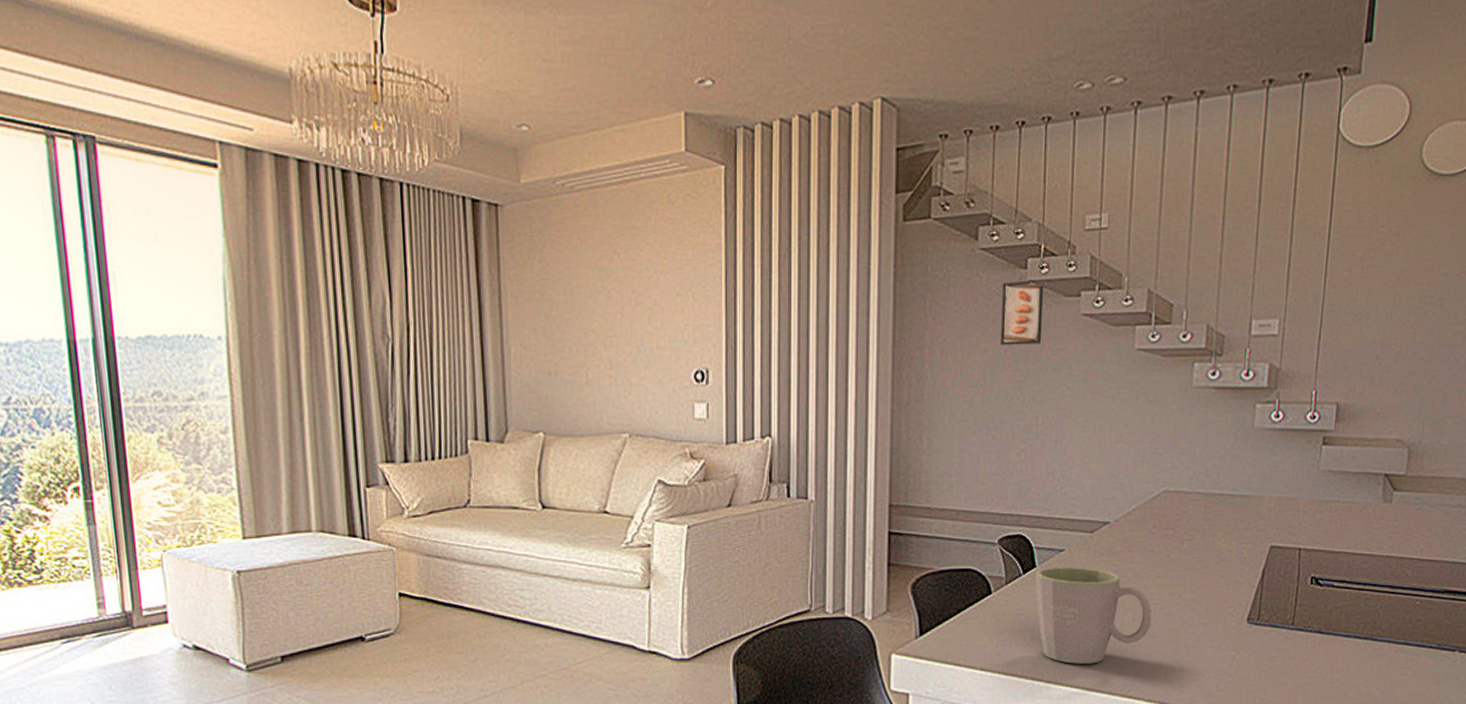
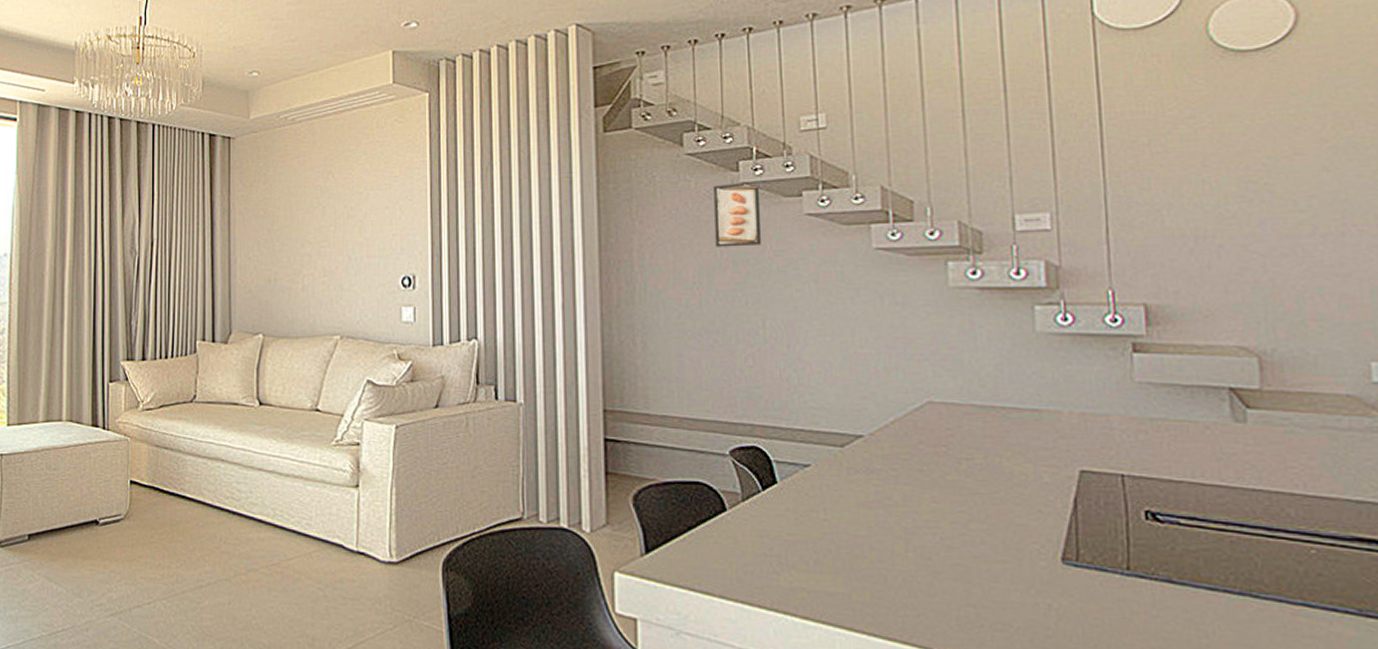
mug: present [1035,566,1152,664] -> none [778,483,931,600]

